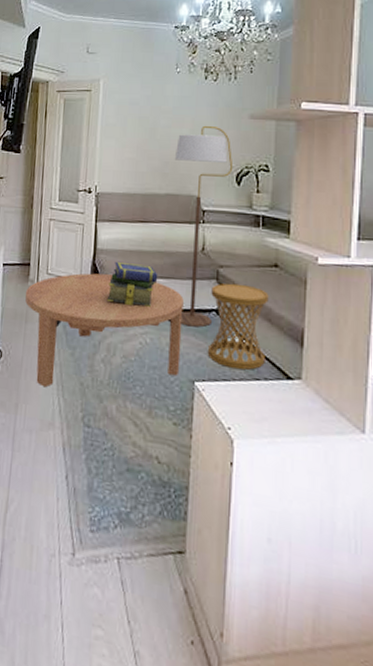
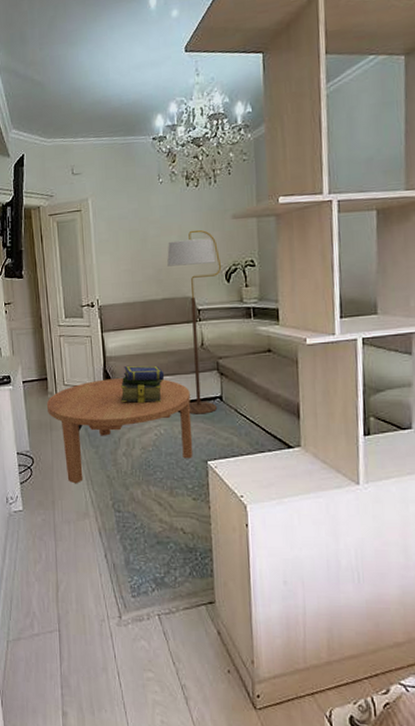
side table: present [208,283,269,370] -> none [213,371,268,445]

